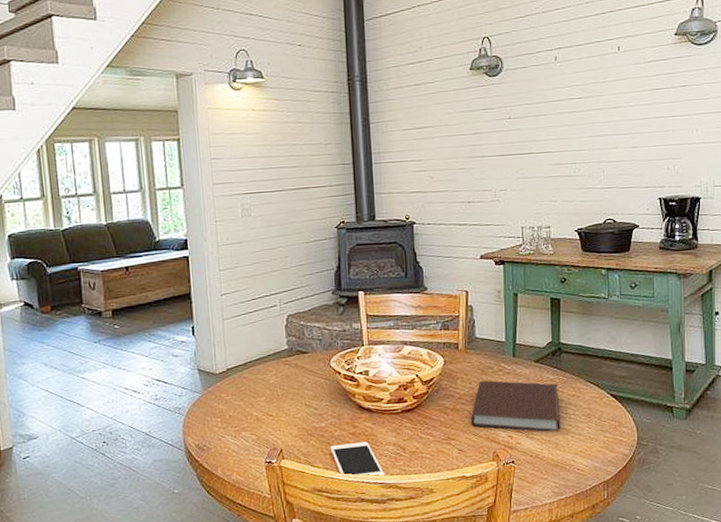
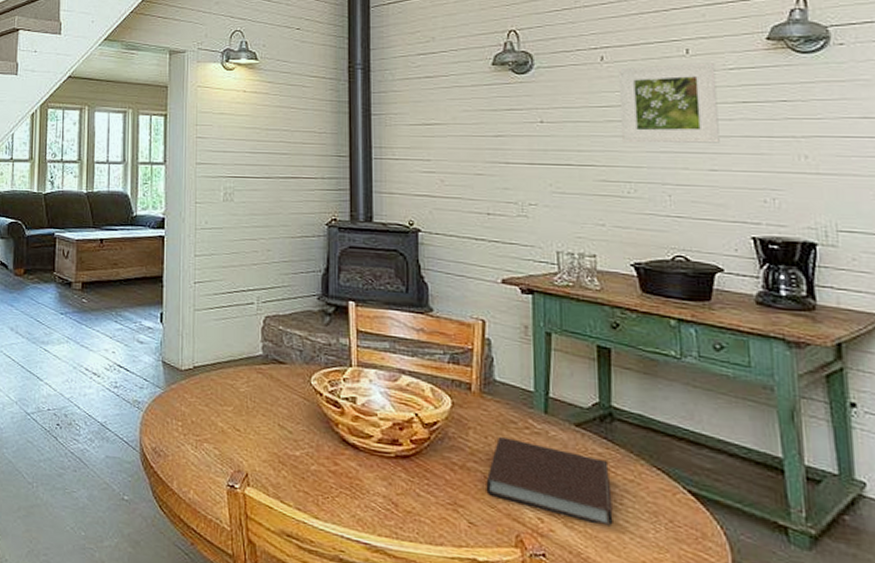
cell phone: present [330,441,386,476] -> none [304,481,372,534]
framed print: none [567,57,639,131] -> present [618,63,720,144]

